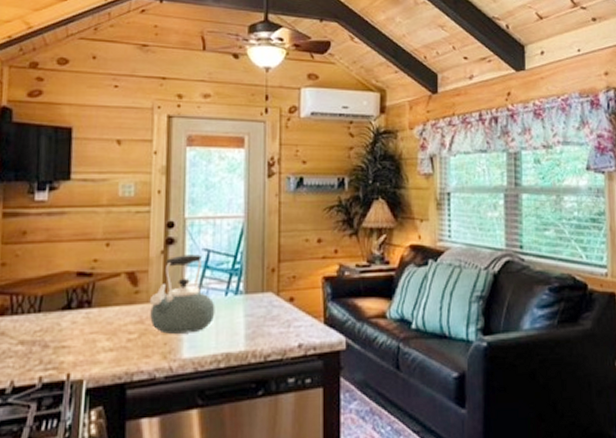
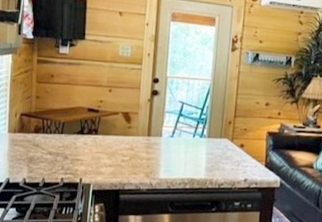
kettle: present [149,254,215,334] -> none [138,104,185,161]

